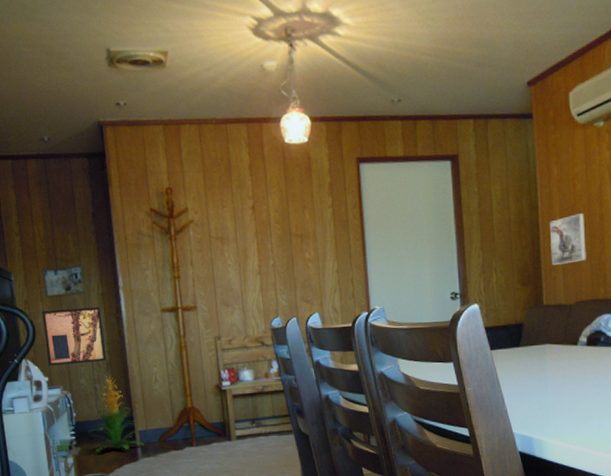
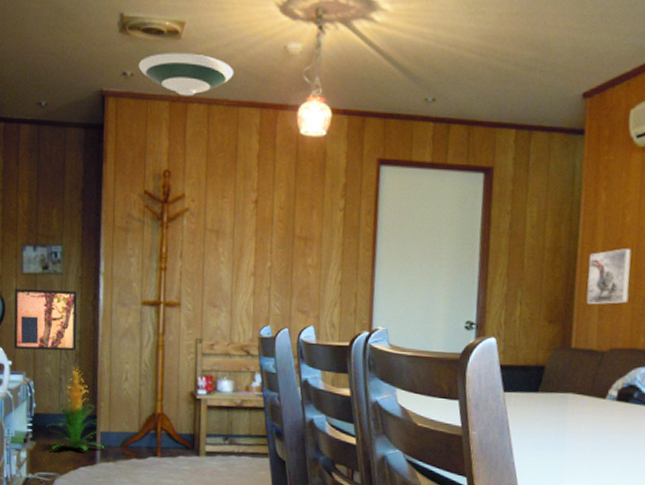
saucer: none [129,79,219,119] -> present [138,53,234,96]

